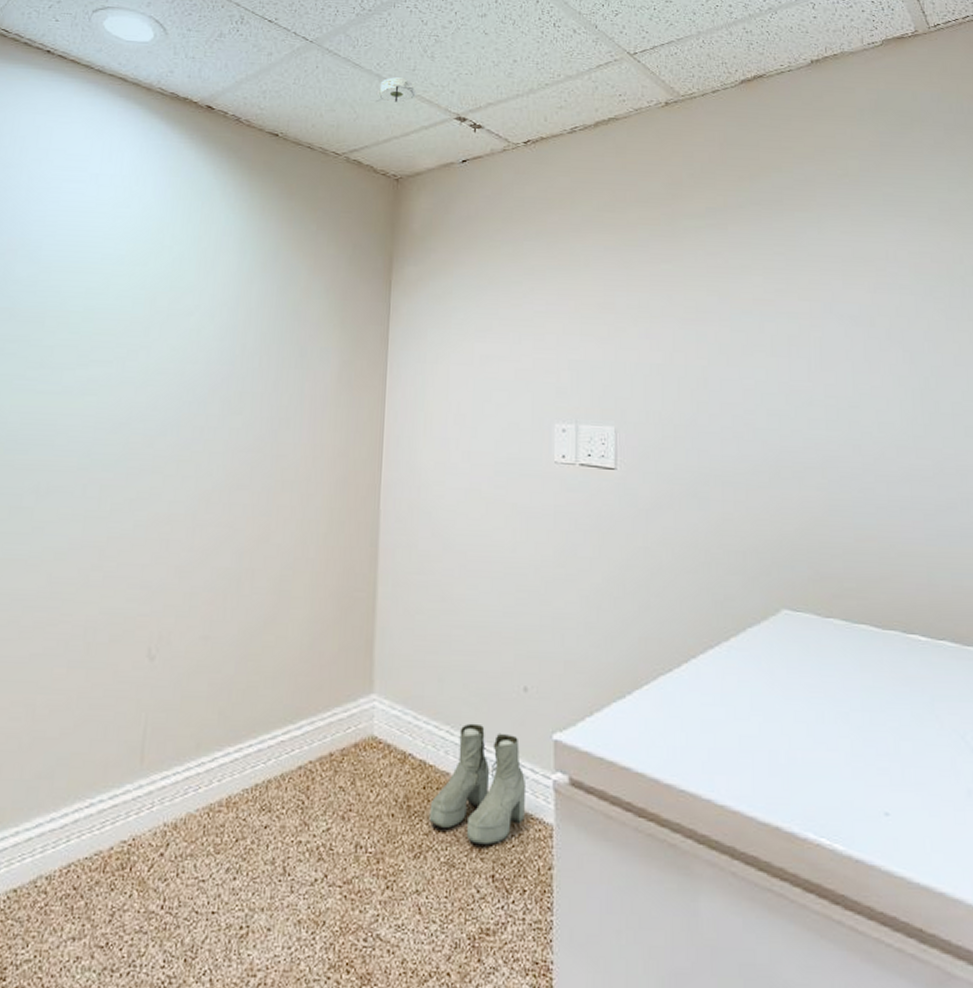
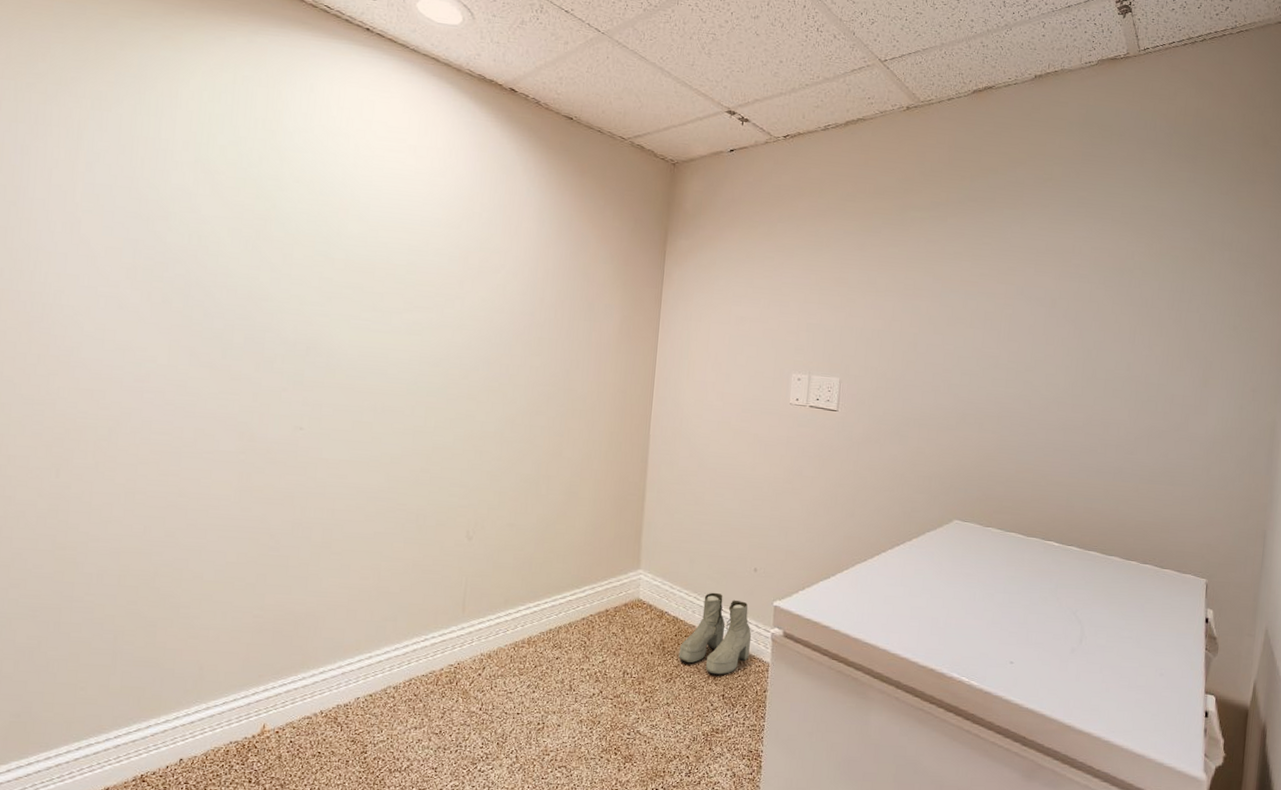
smoke detector: present [376,77,417,103] -> none [658,71,694,95]

